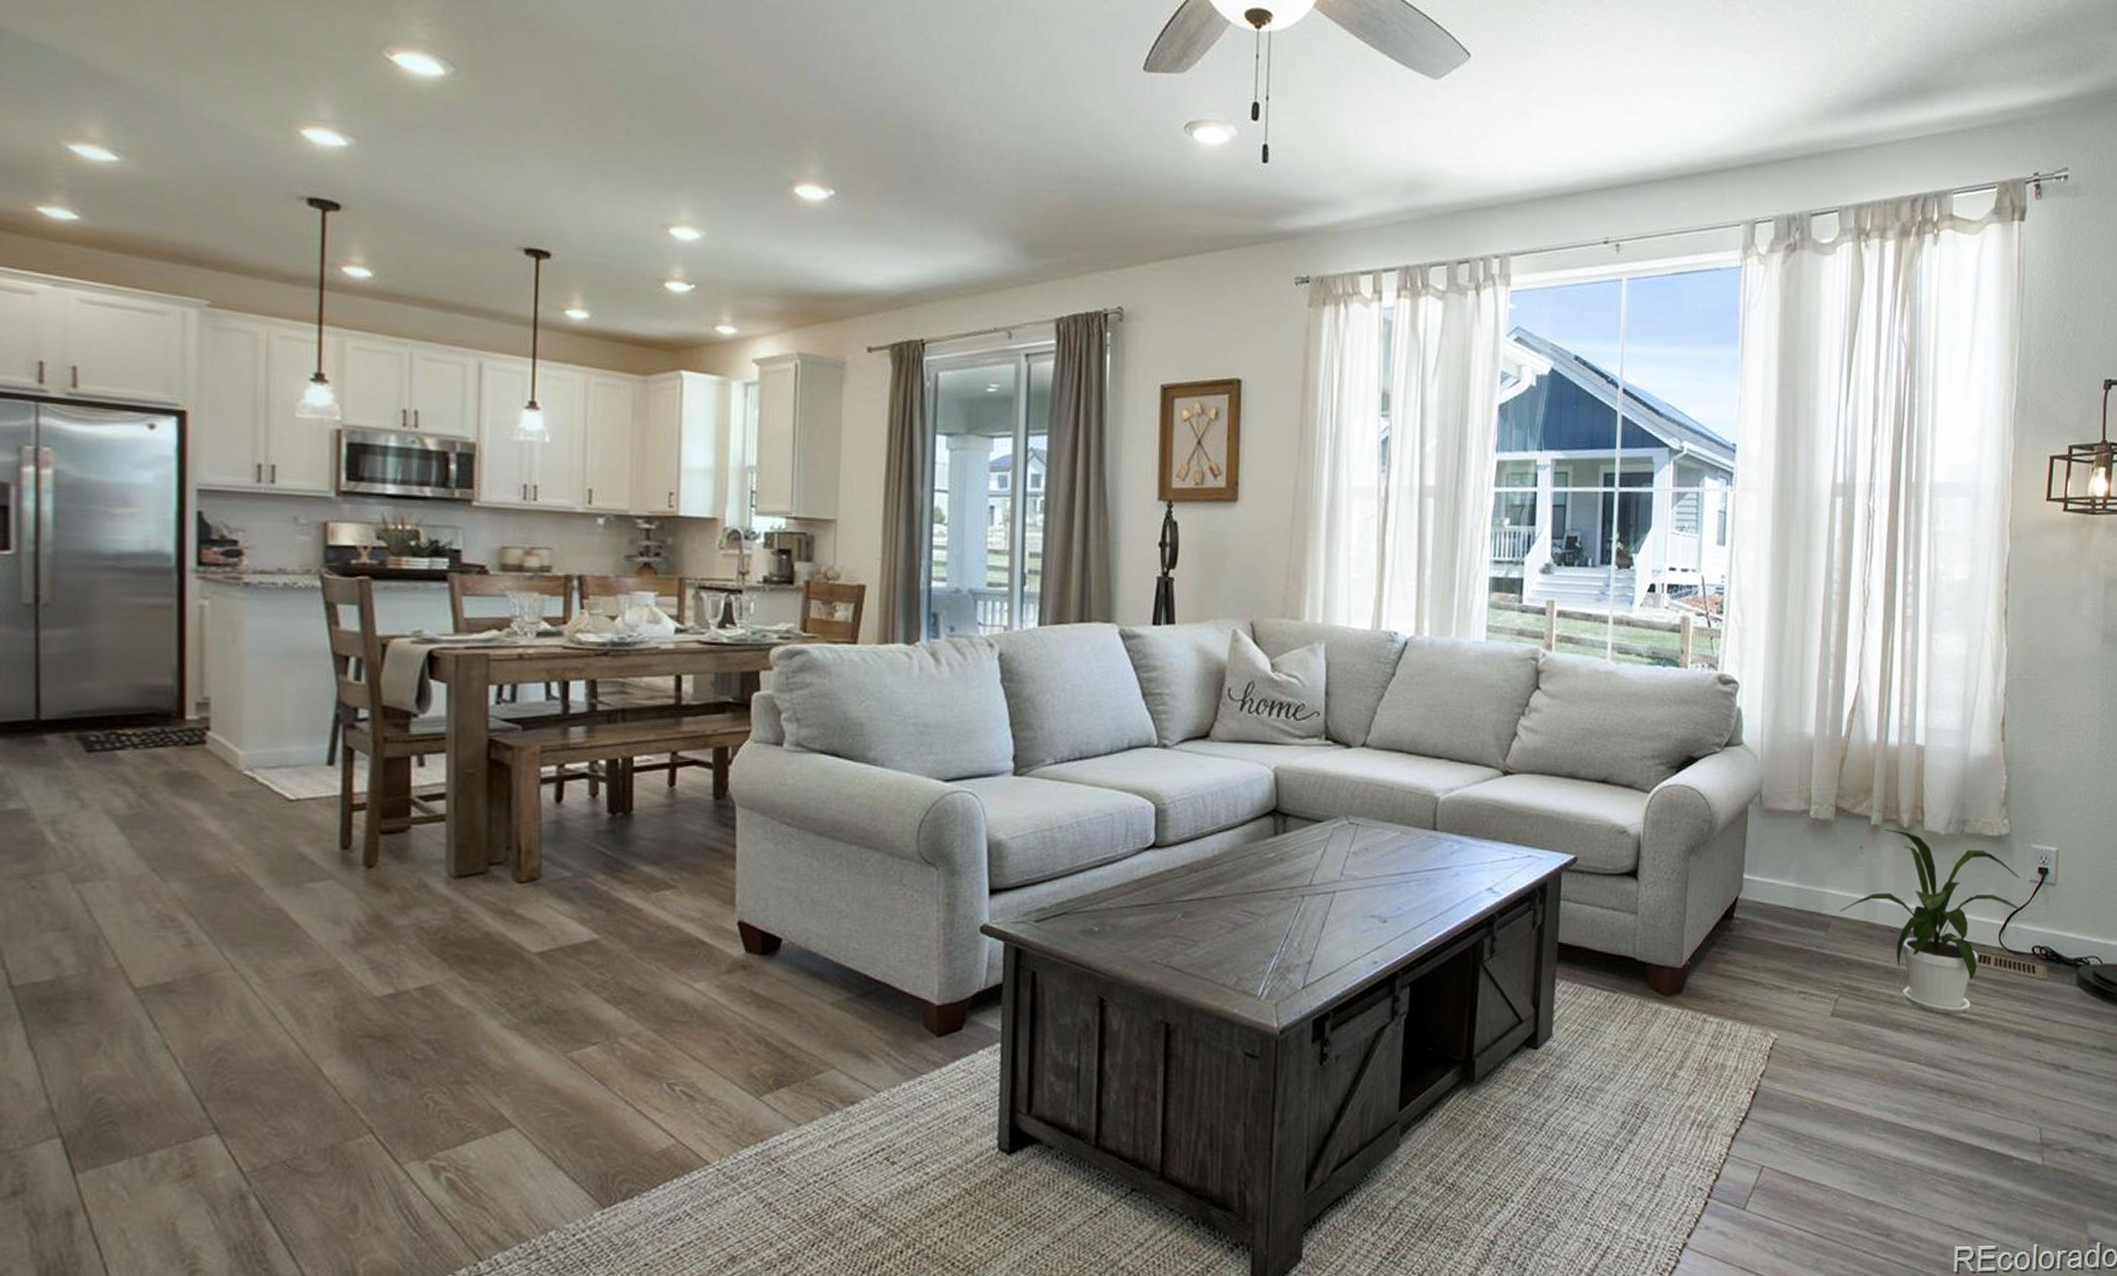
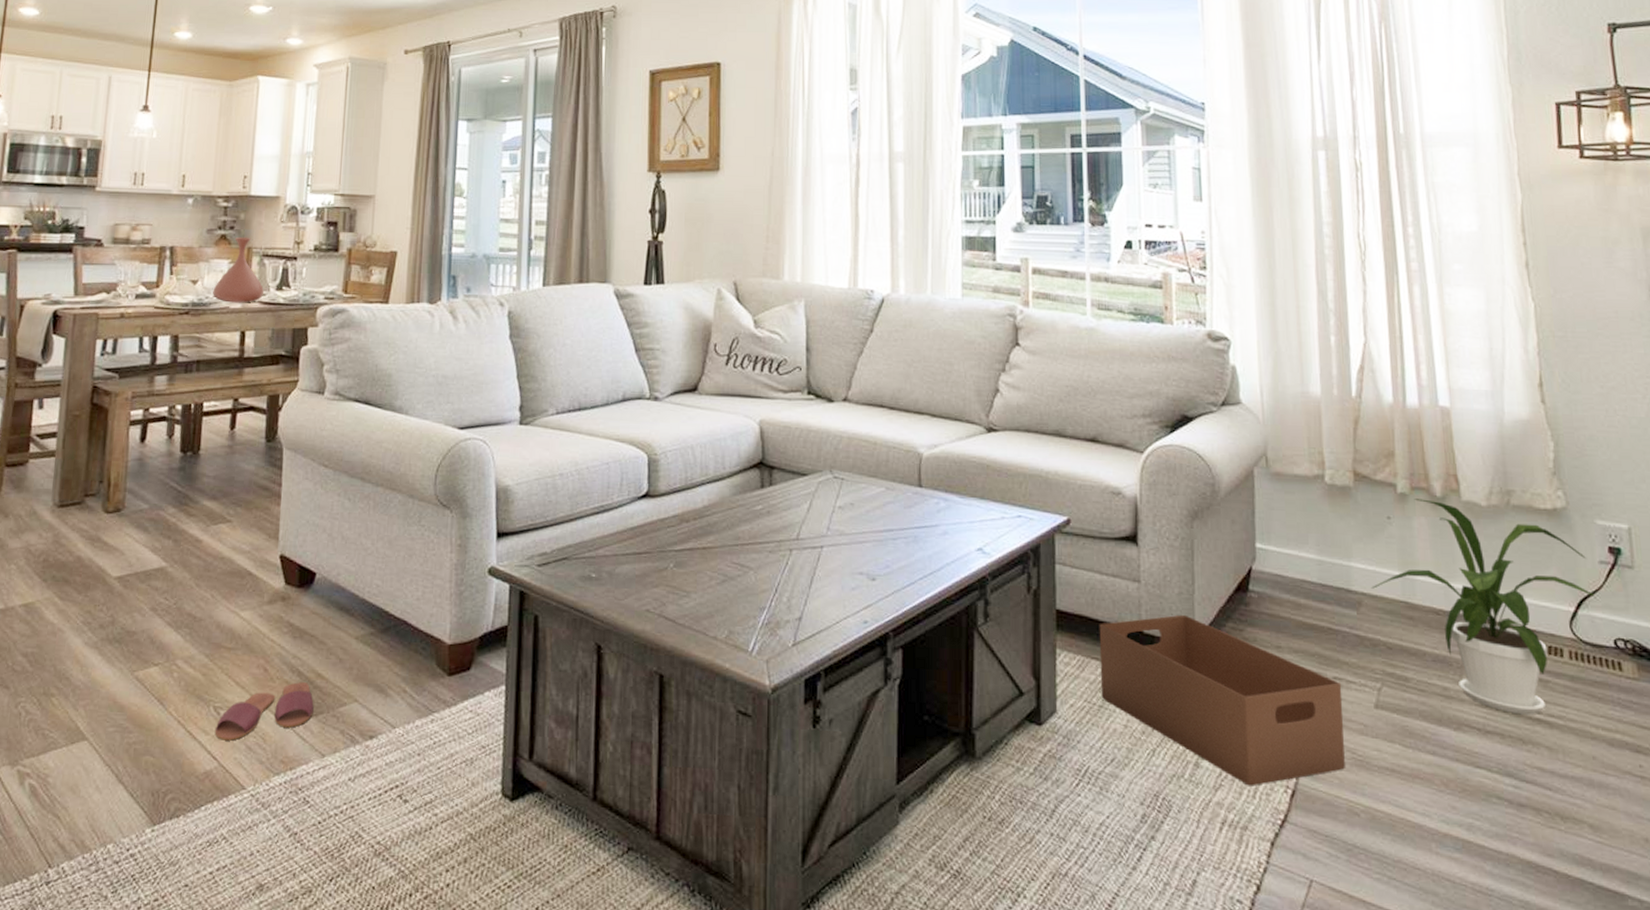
vase: none [637,565,702,643] -> present [213,236,264,303]
slippers: none [670,1052,785,1117] -> present [214,682,314,741]
storage basket: none [1593,942,1805,1090] -> present [1099,614,1345,786]

